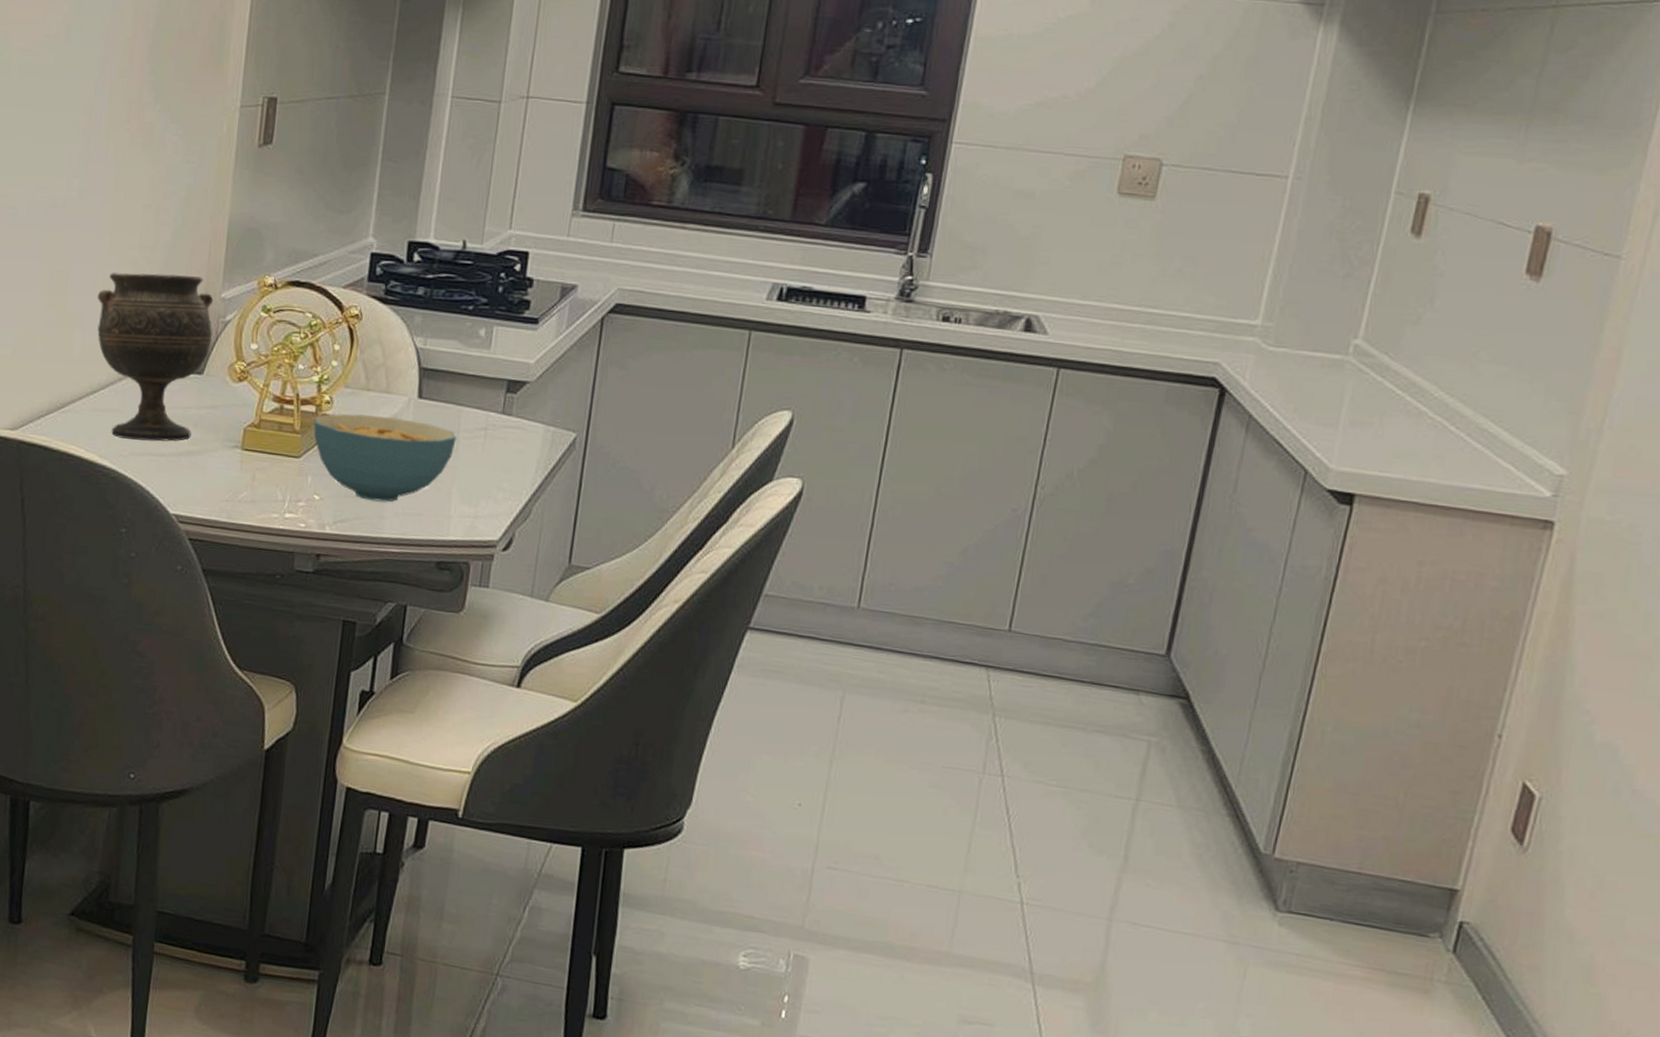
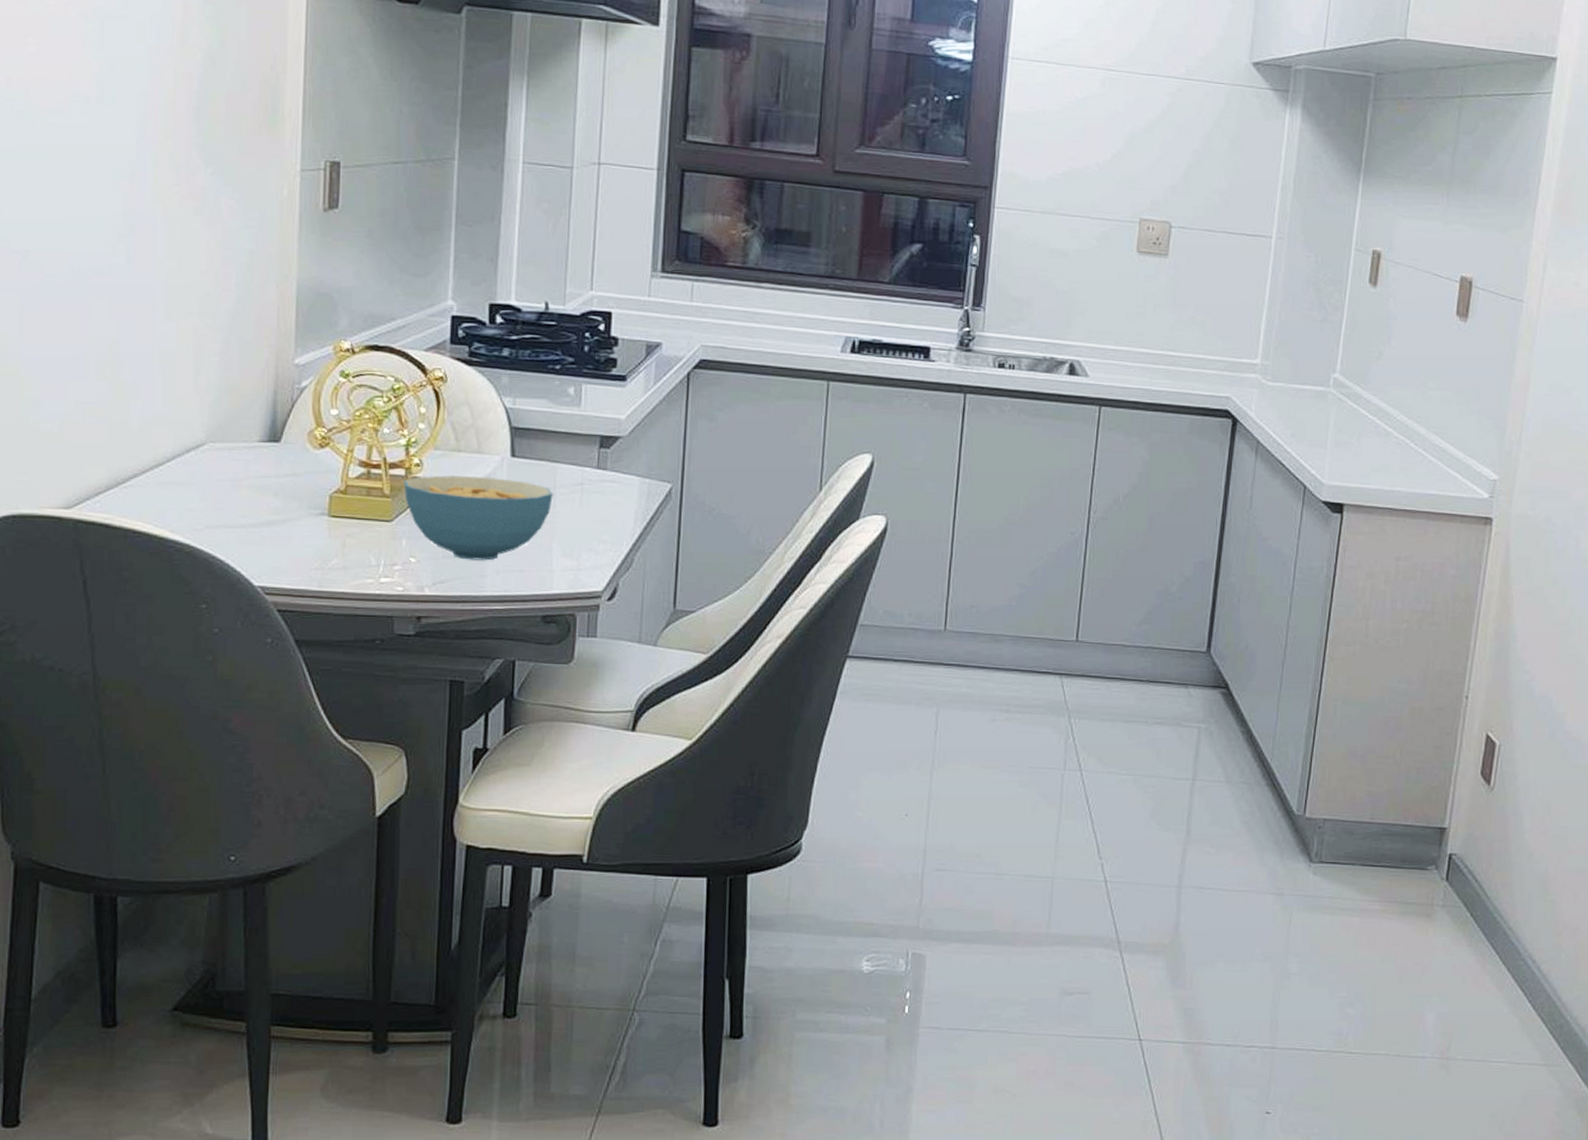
goblet: present [97,272,214,442] -> none [155,340,287,513]

